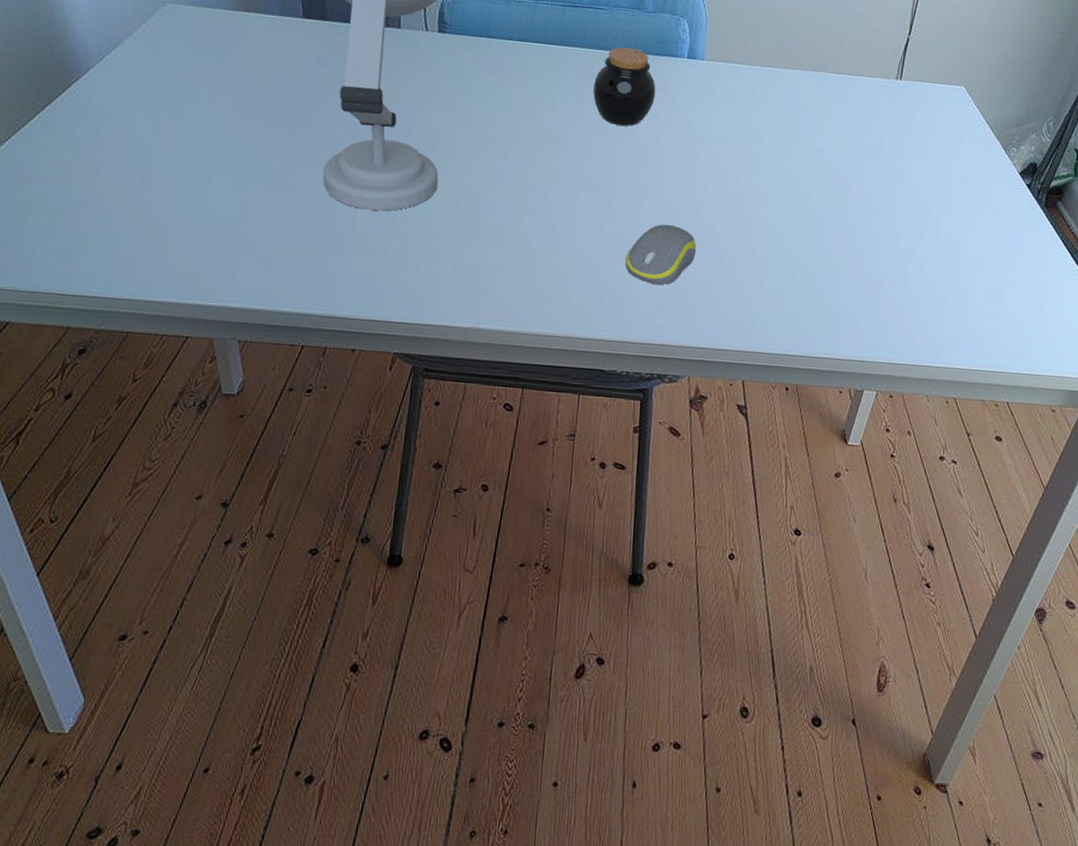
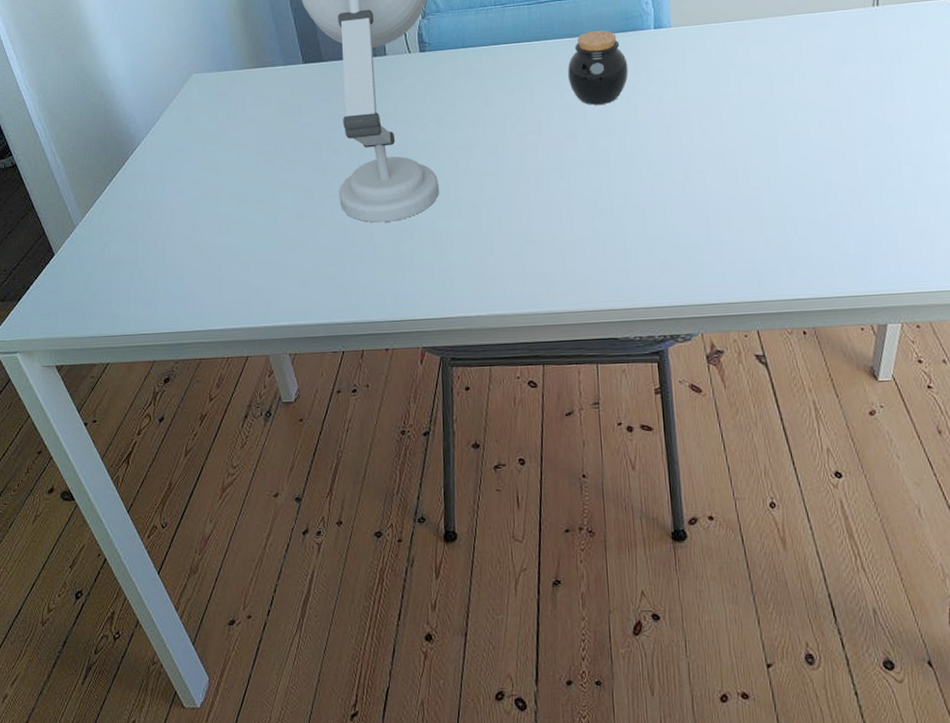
computer mouse: present [625,224,697,285] -> none [622,190,691,250]

